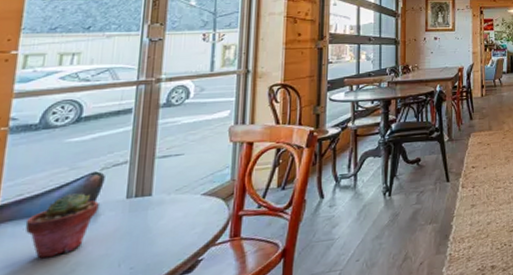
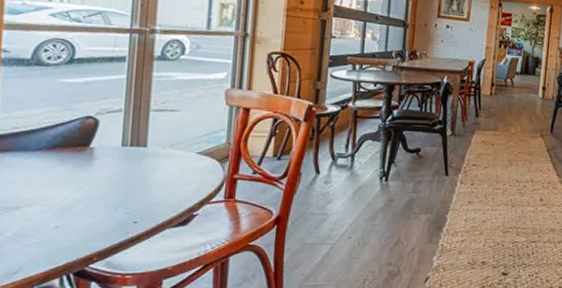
potted succulent: present [25,193,99,259] -> none [22,134,95,192]

